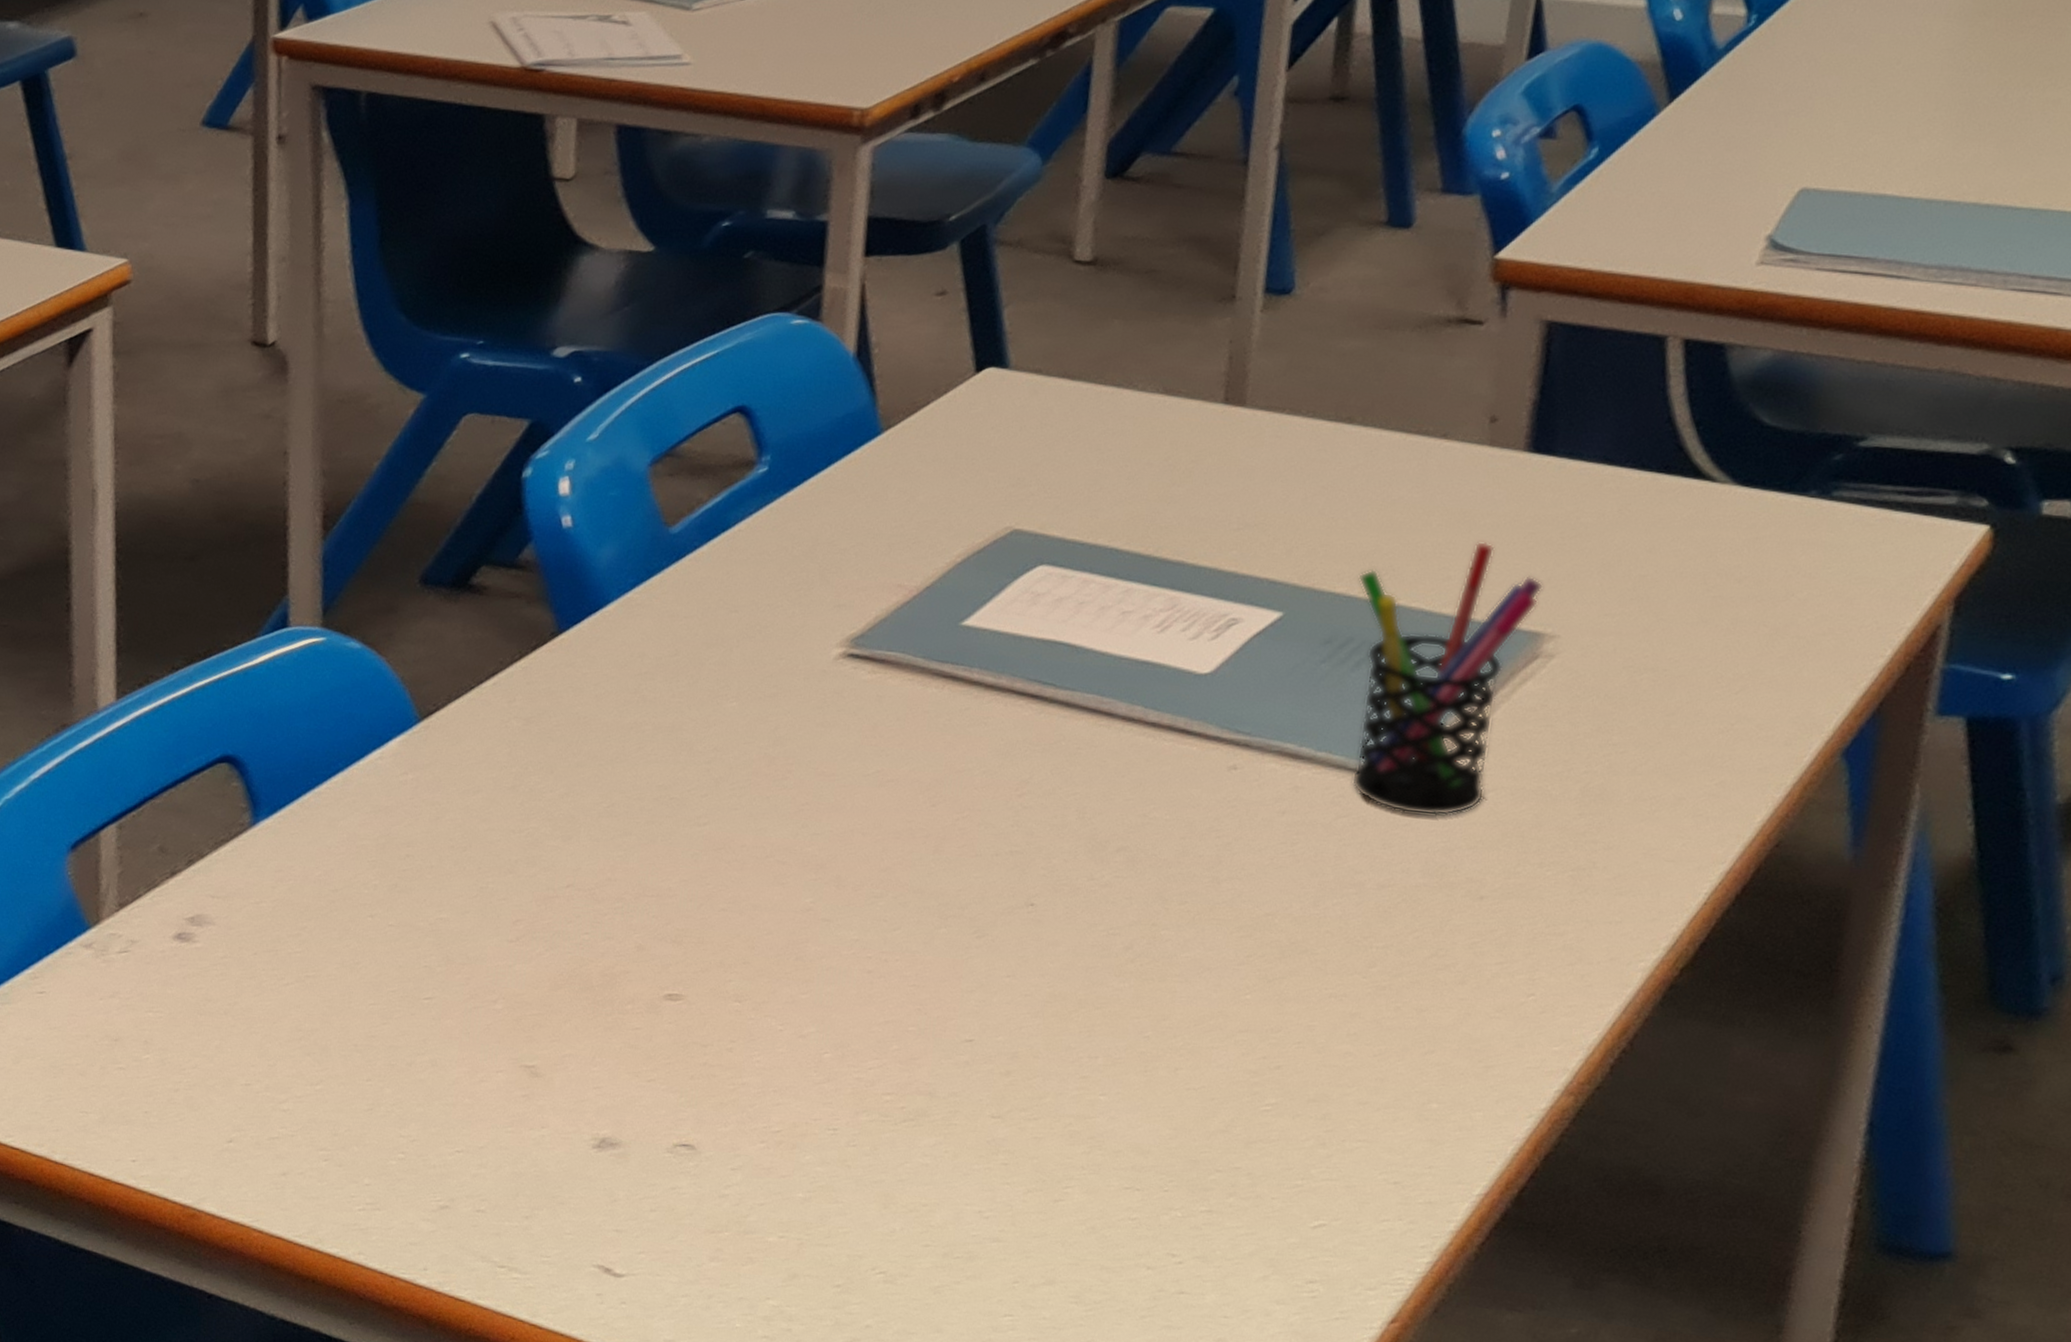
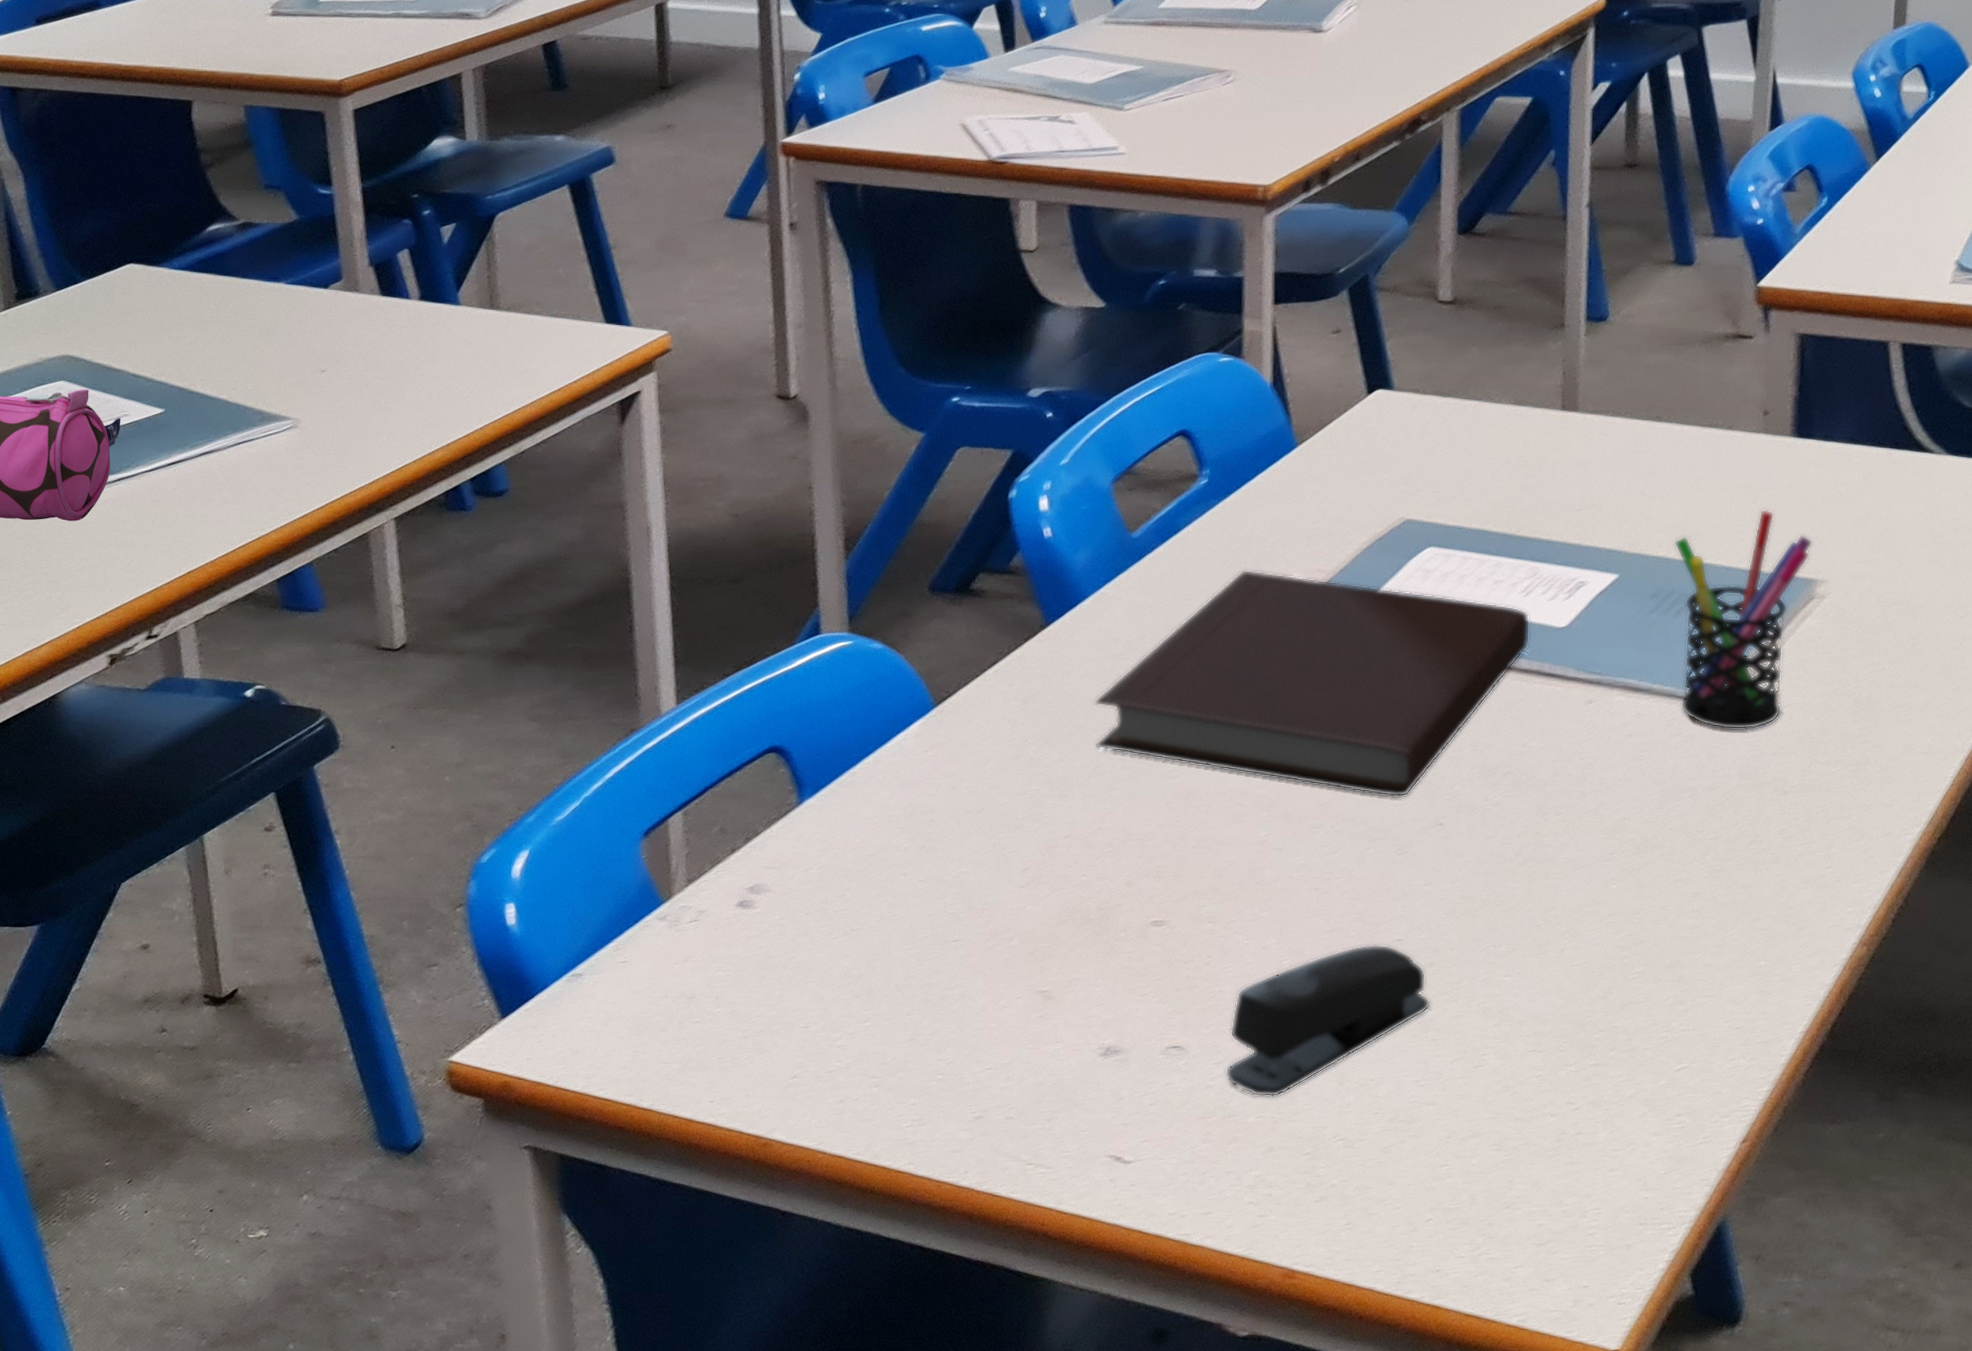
notebook: none [610,579,1165,869] -> present [1094,569,1531,798]
stapler: none [743,1042,1004,1216] -> present [1225,944,1430,1097]

